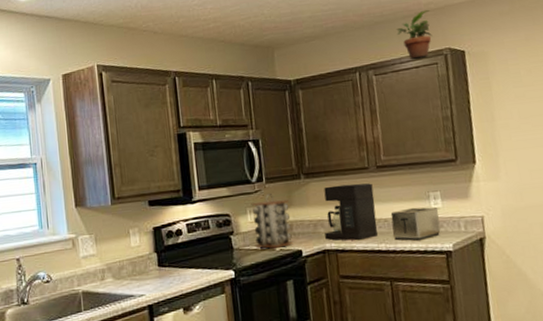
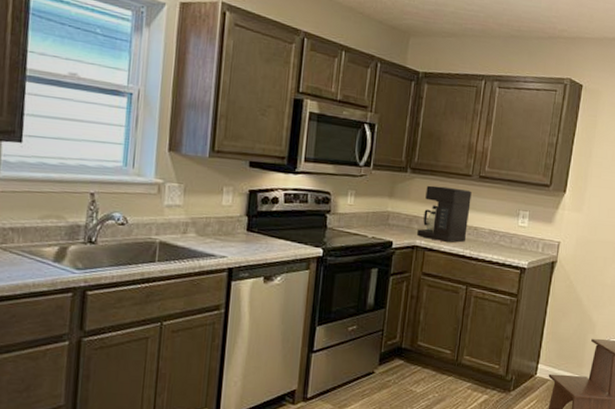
spice rack: present [251,194,293,249] -> none [348,180,391,236]
toaster: present [390,206,441,242] -> none [478,221,524,254]
potted plant: present [396,9,433,60] -> none [528,36,563,83]

